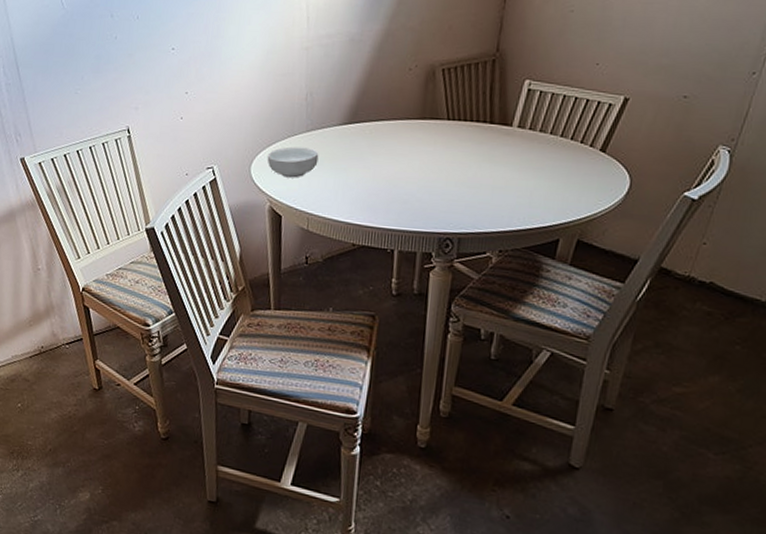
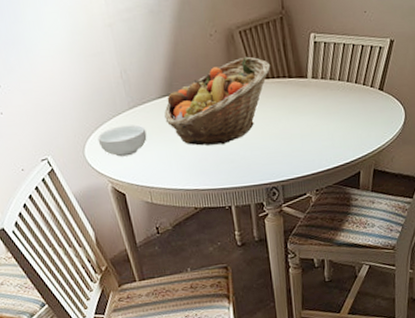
fruit basket: none [341,95,472,183] -> present [164,56,271,146]

